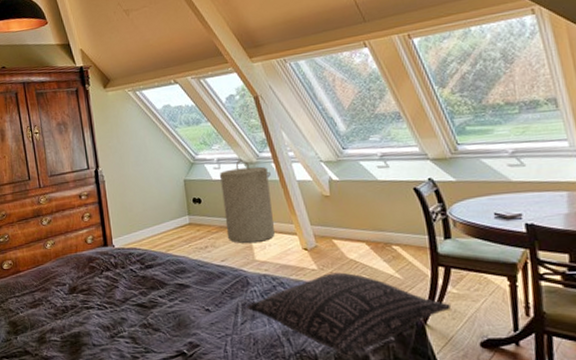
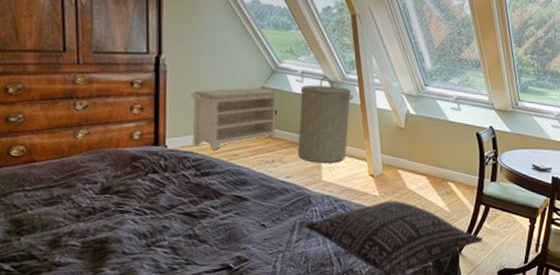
bench: none [126,180,204,244] -> present [191,87,280,150]

